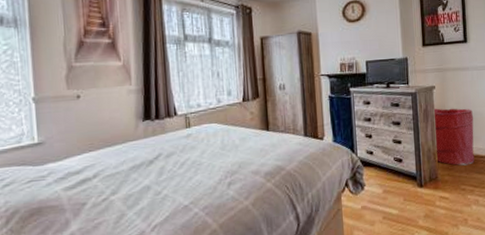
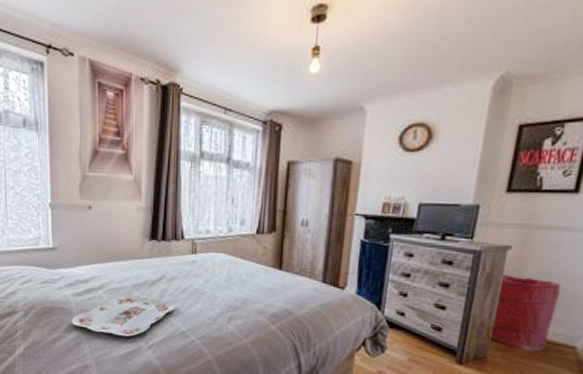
serving tray: none [64,176,177,226] -> present [72,295,177,337]

